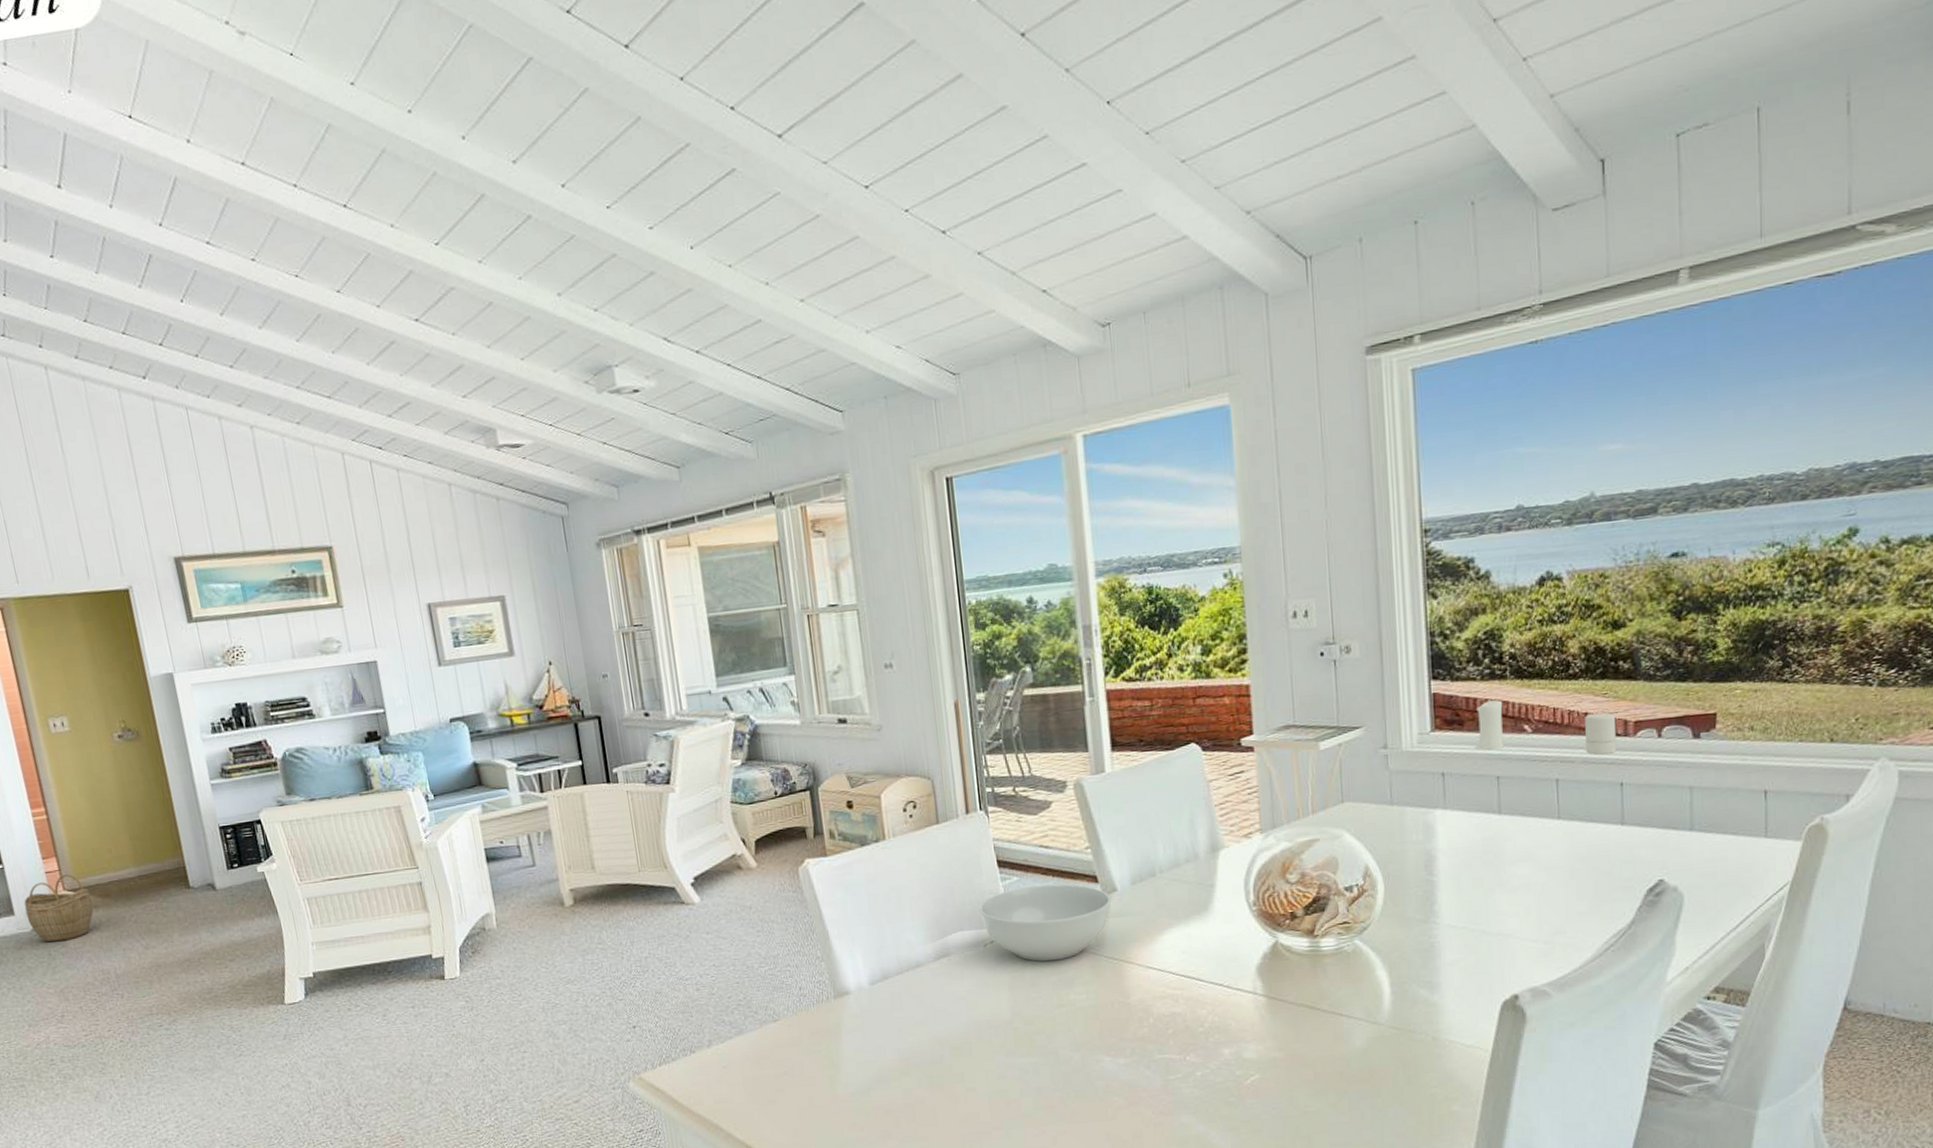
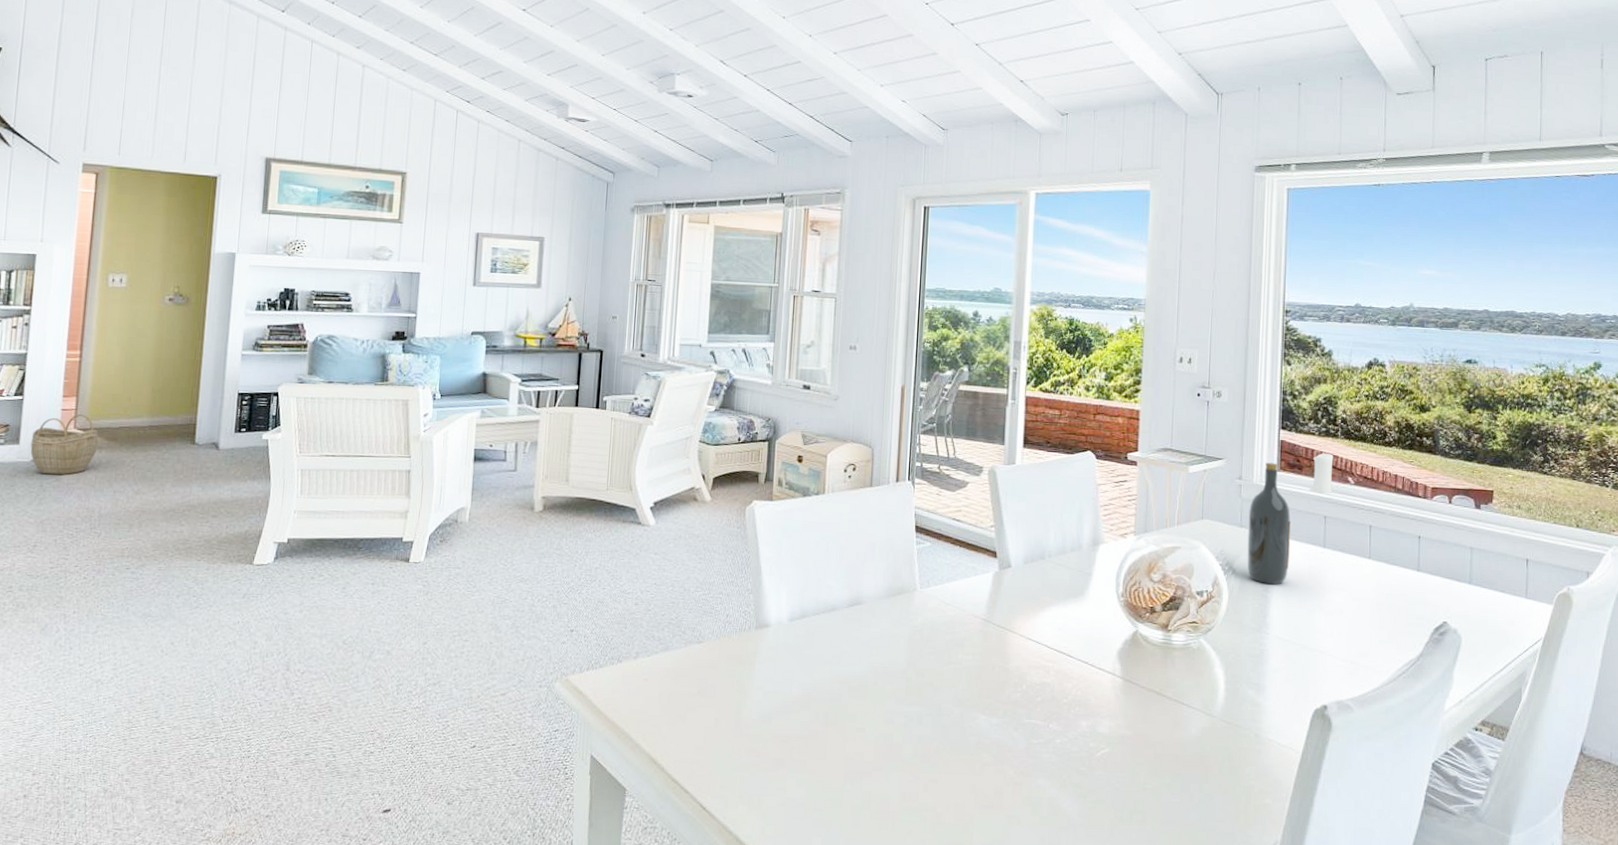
bowl: present [978,884,1112,961] -> none [893,552,1006,622]
wine bottle: none [1400,722,1457,867] -> present [1247,462,1292,584]
candle: present [1585,713,1617,756] -> none [1394,477,1419,512]

